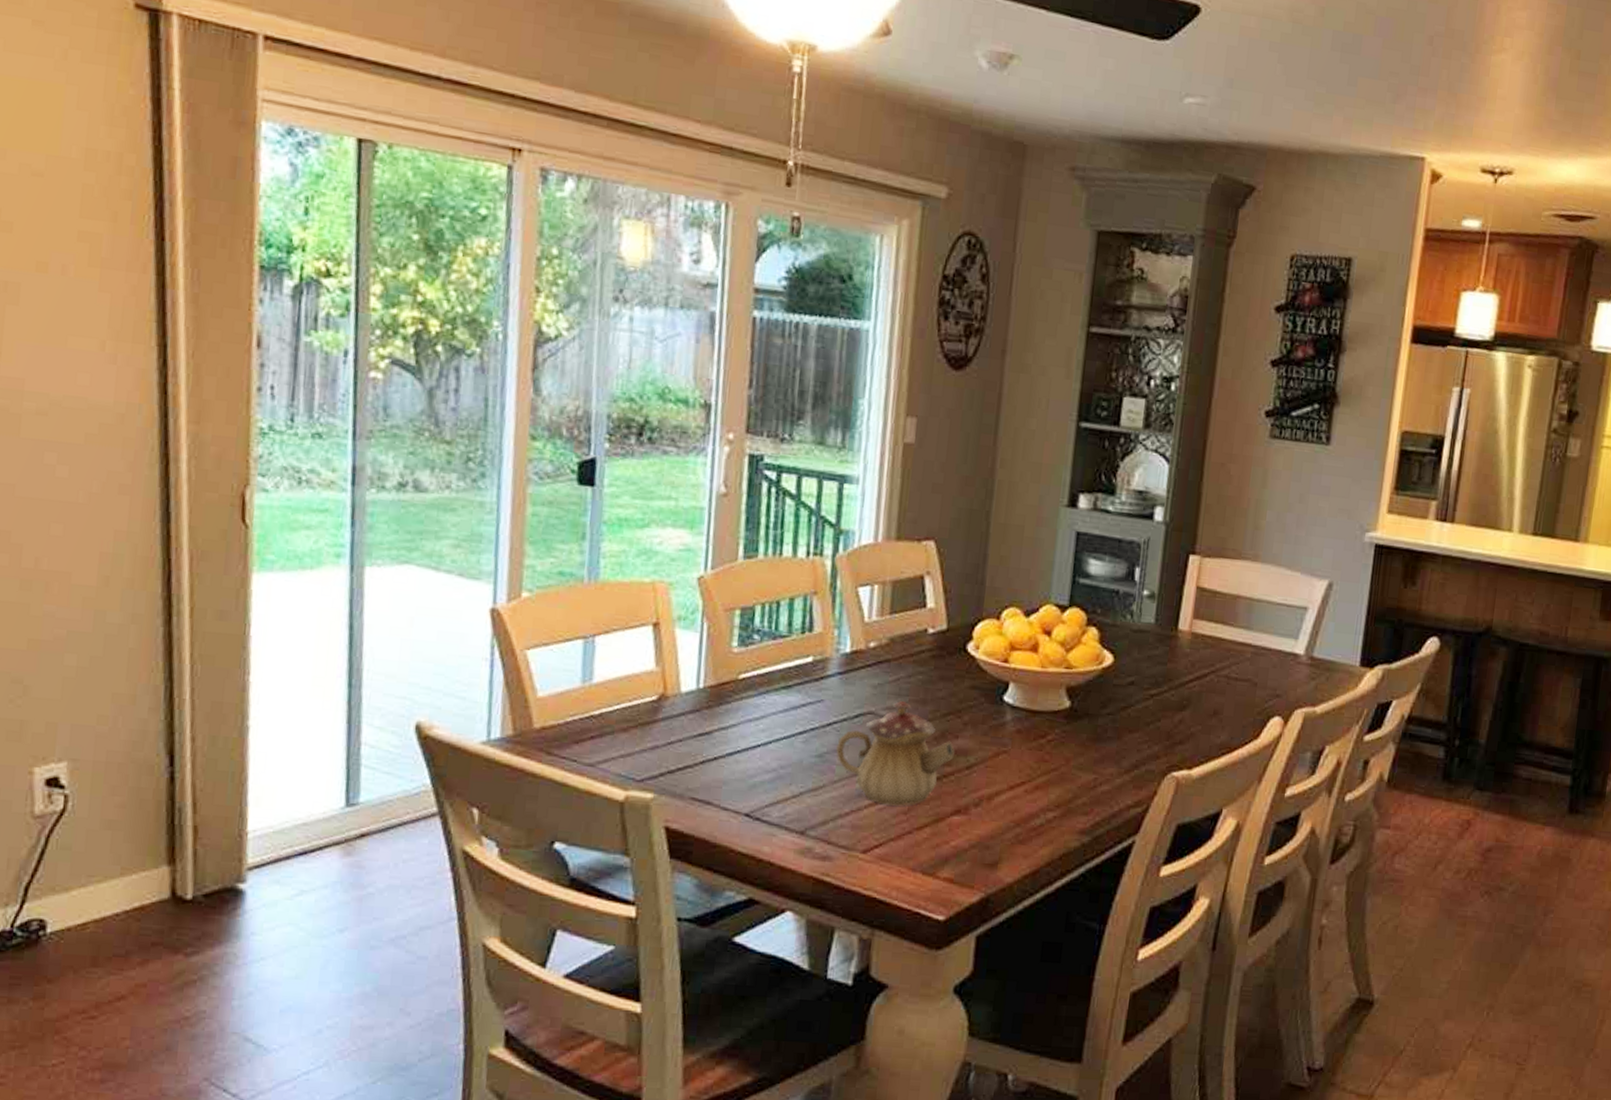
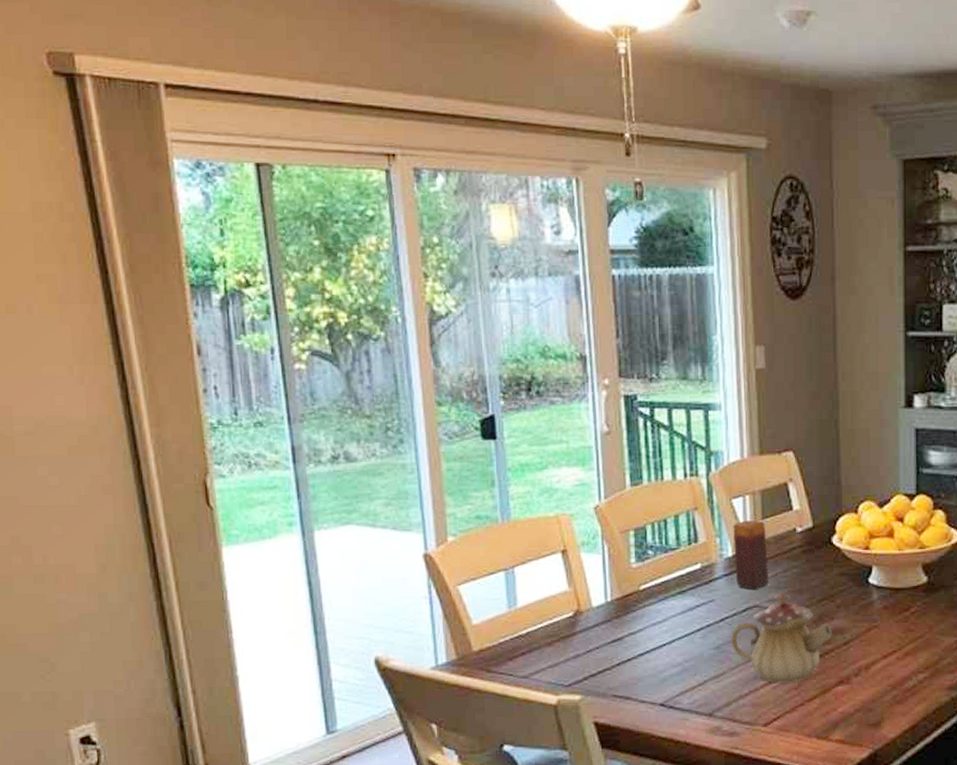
candle: none [851,613,893,694] -> present [733,520,770,589]

